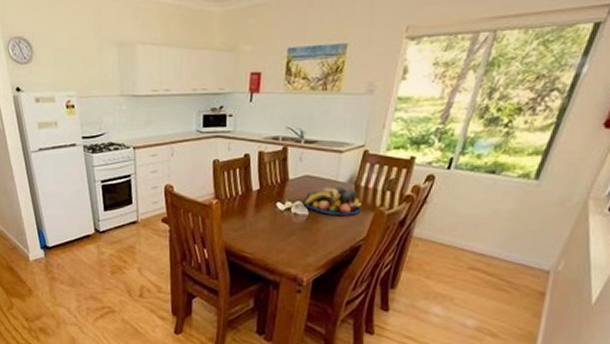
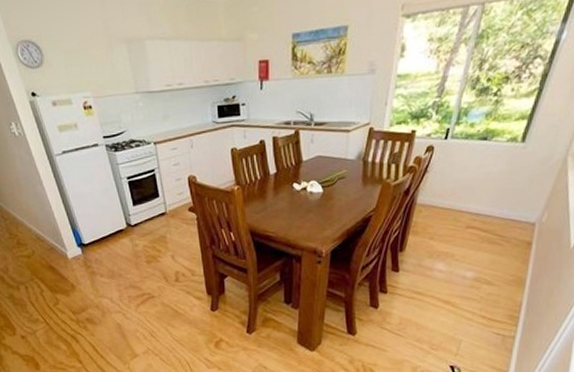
fruit bowl: present [303,186,362,216] -> none [317,163,370,191]

